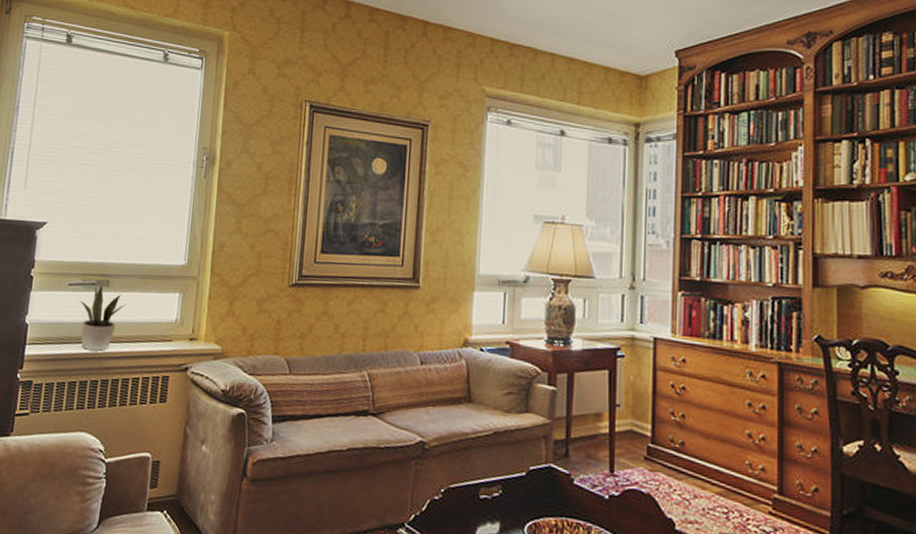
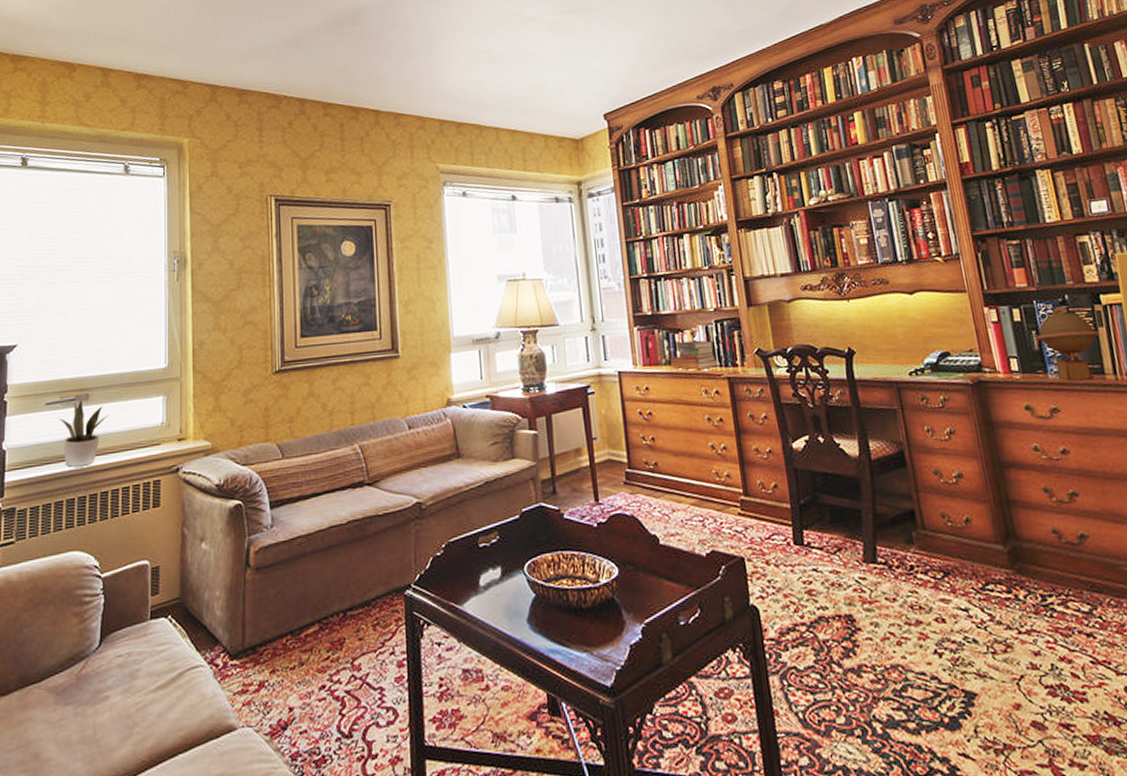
books: none [713,314,770,349] -> present [669,340,719,370]

